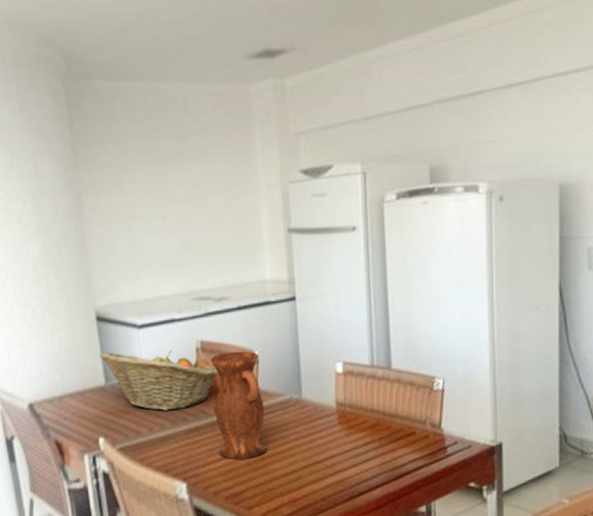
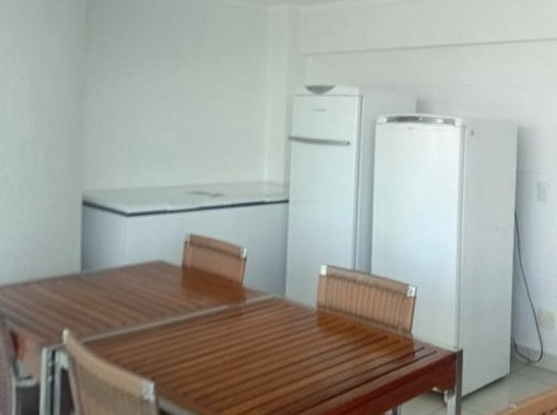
fruit basket: present [99,349,218,411] -> none [78,238,204,304]
pitcher: present [209,351,267,459] -> none [194,247,247,358]

